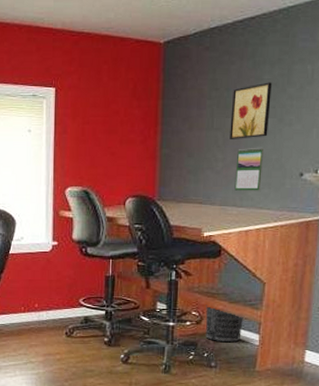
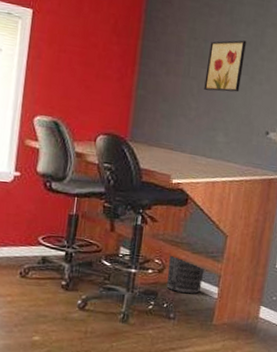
calendar: present [234,147,263,191] -> none [205,100,235,144]

